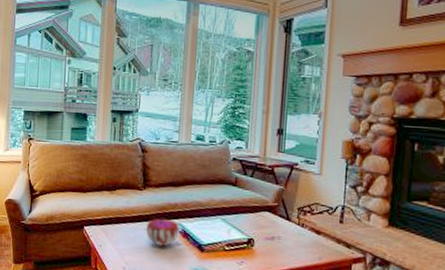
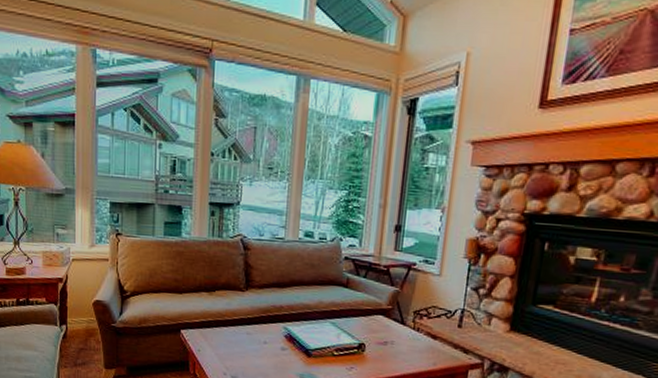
decorative bowl: present [146,218,179,247] -> none [249,321,285,352]

